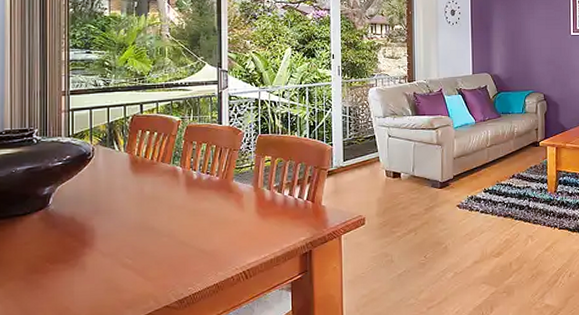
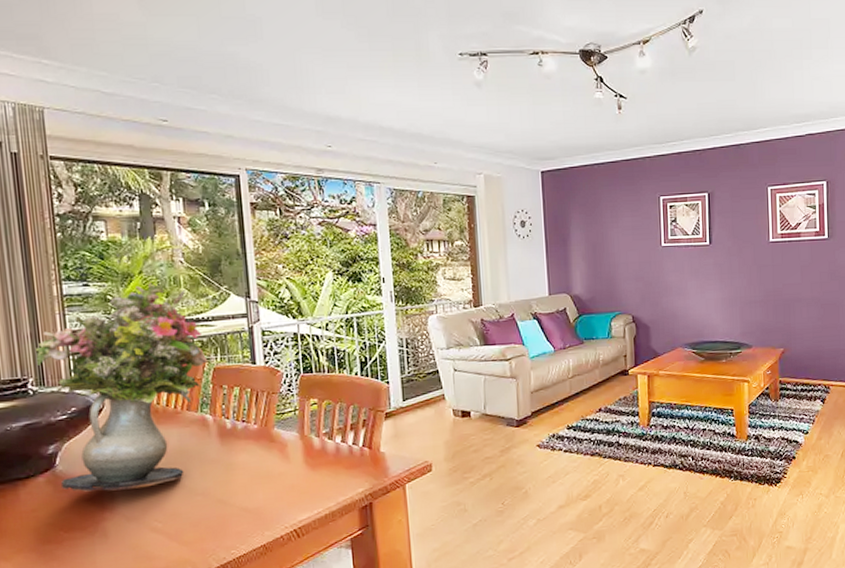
bouquet: none [42,51,183,229] -> present [35,282,208,492]

